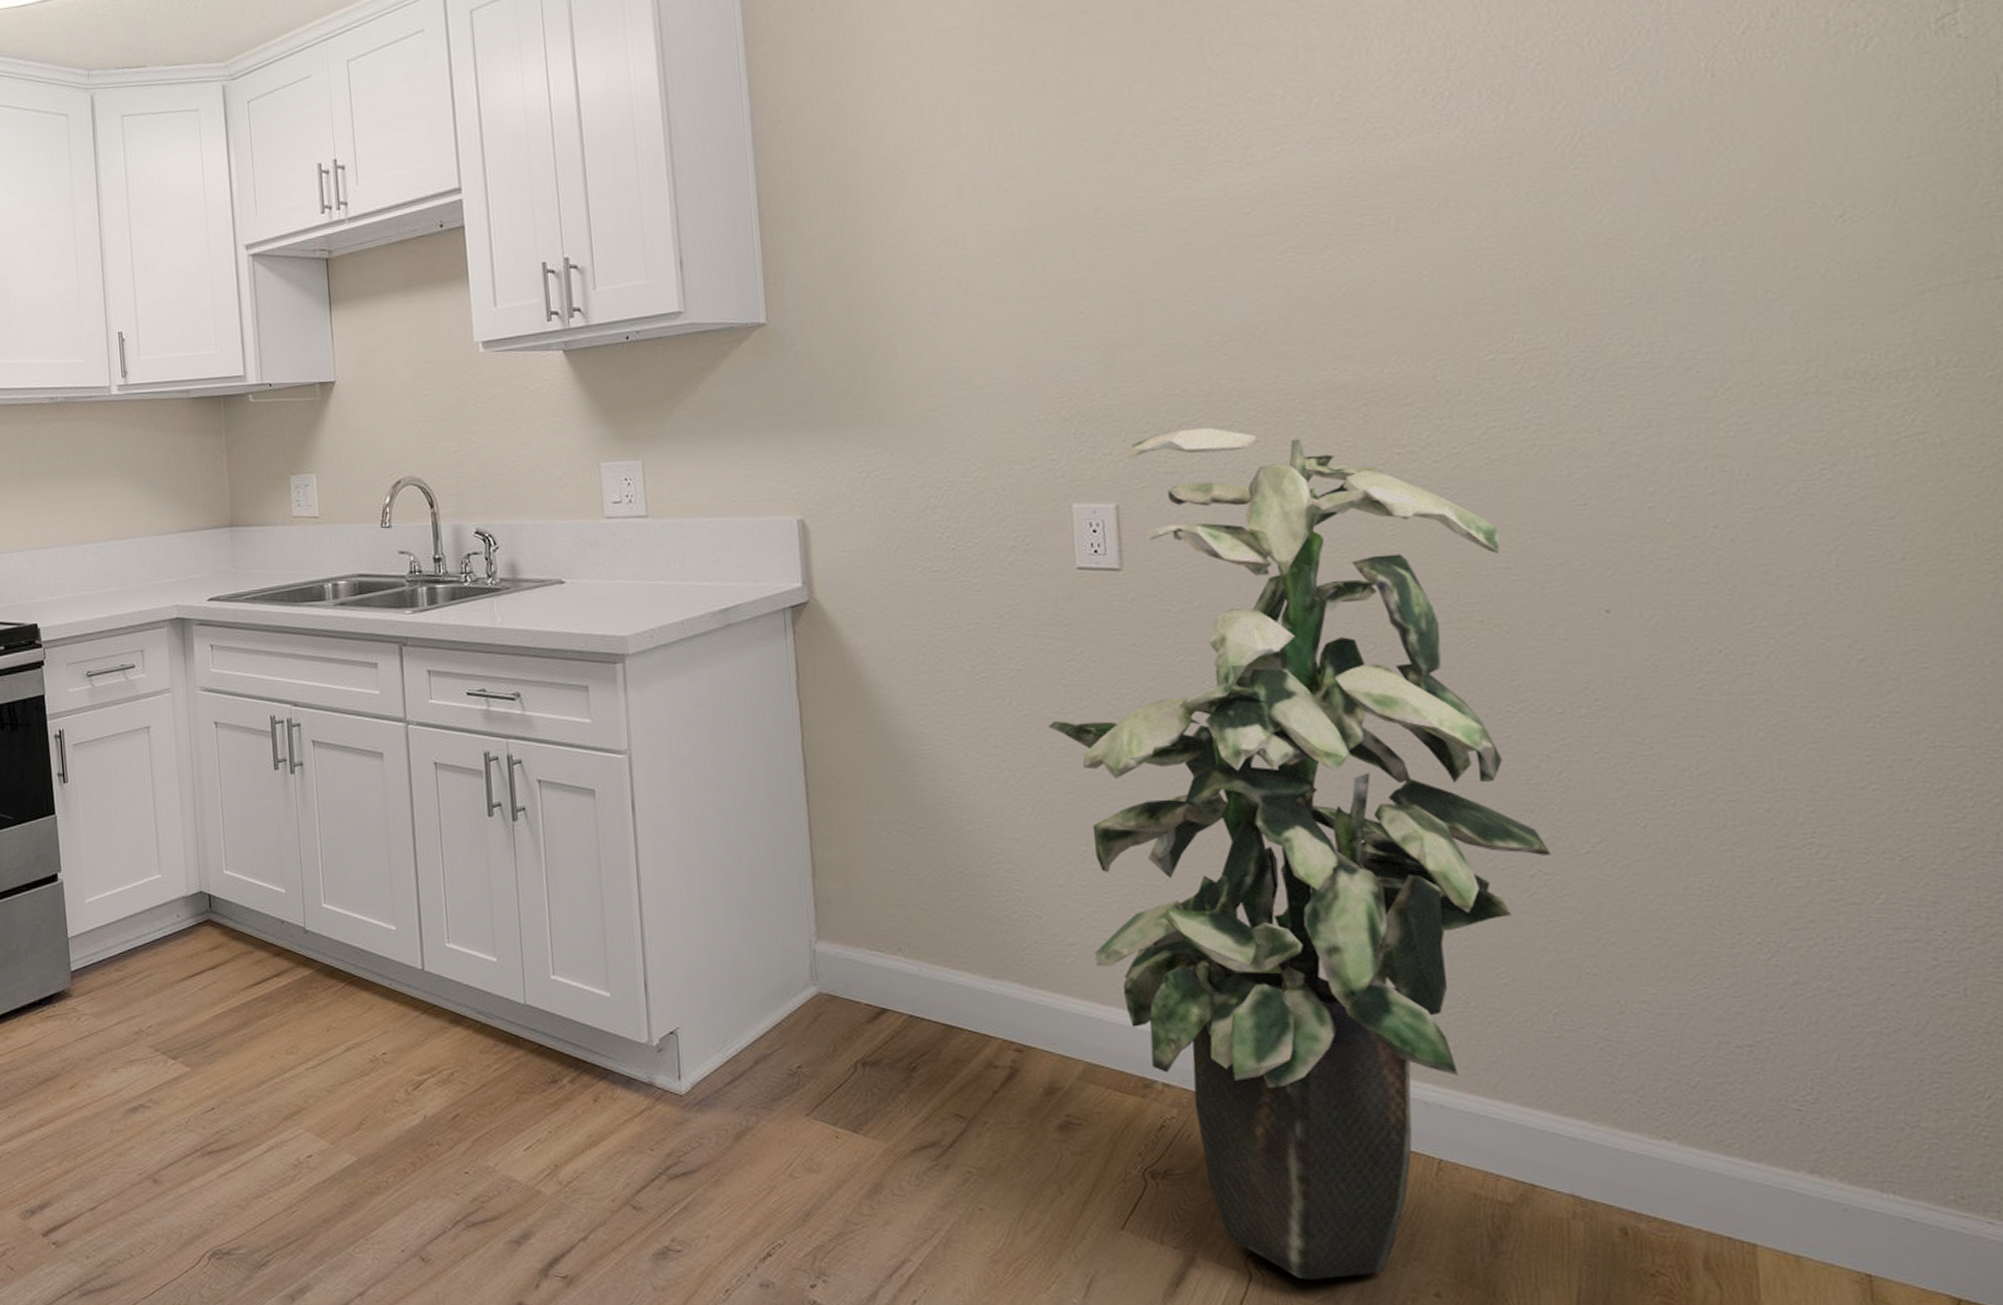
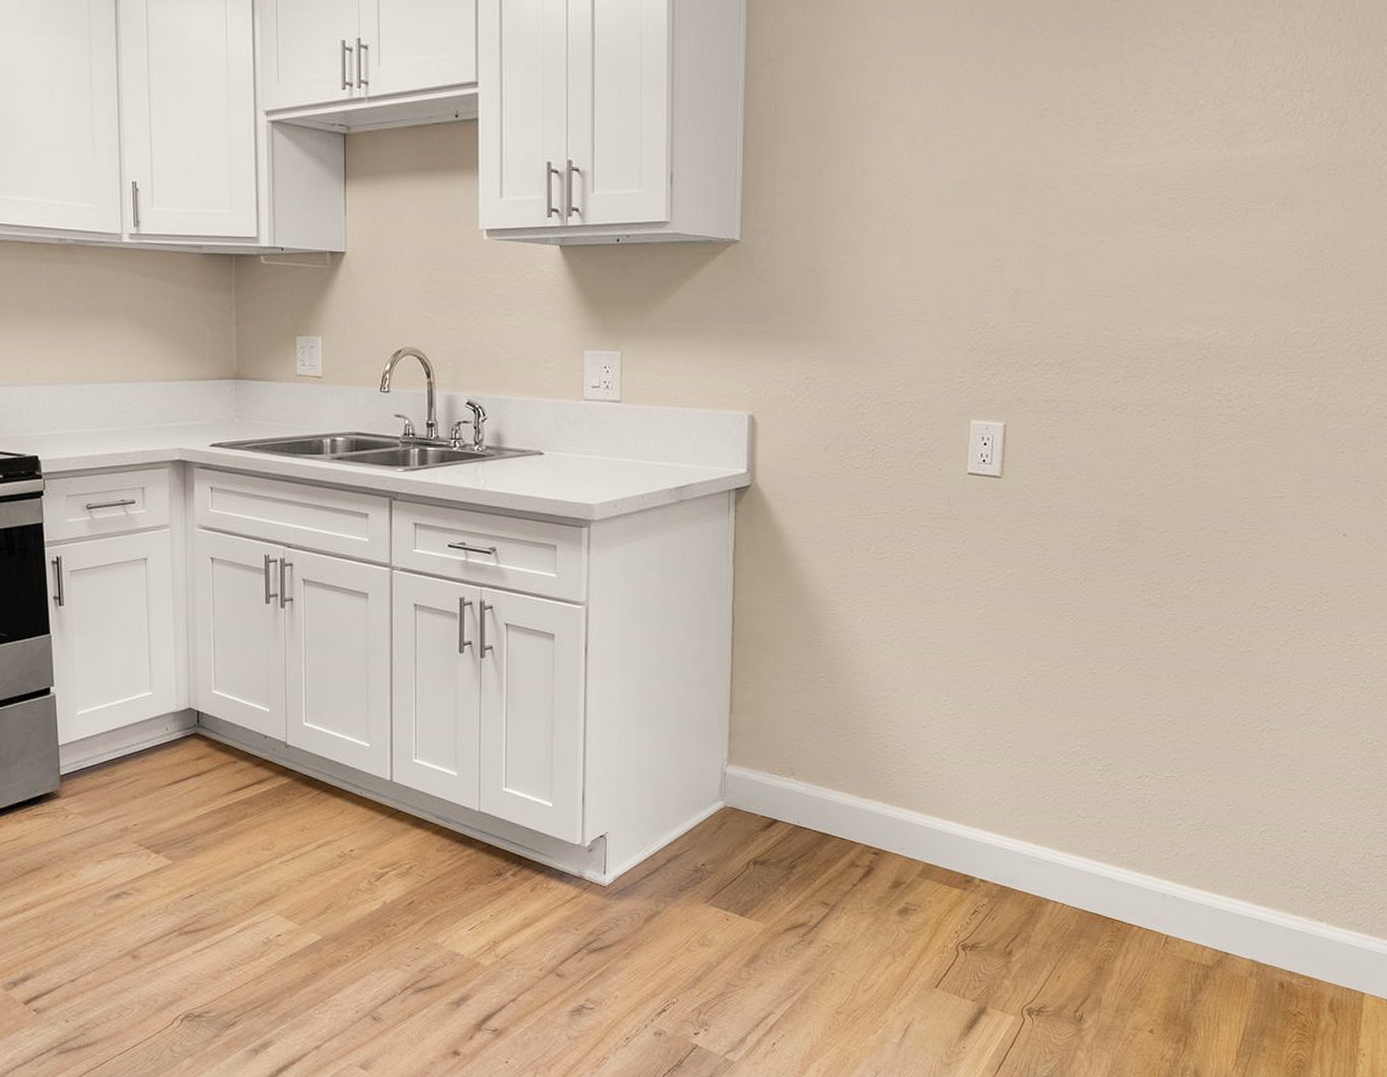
indoor plant: present [1047,427,1551,1280] -> none [929,366,1280,1022]

